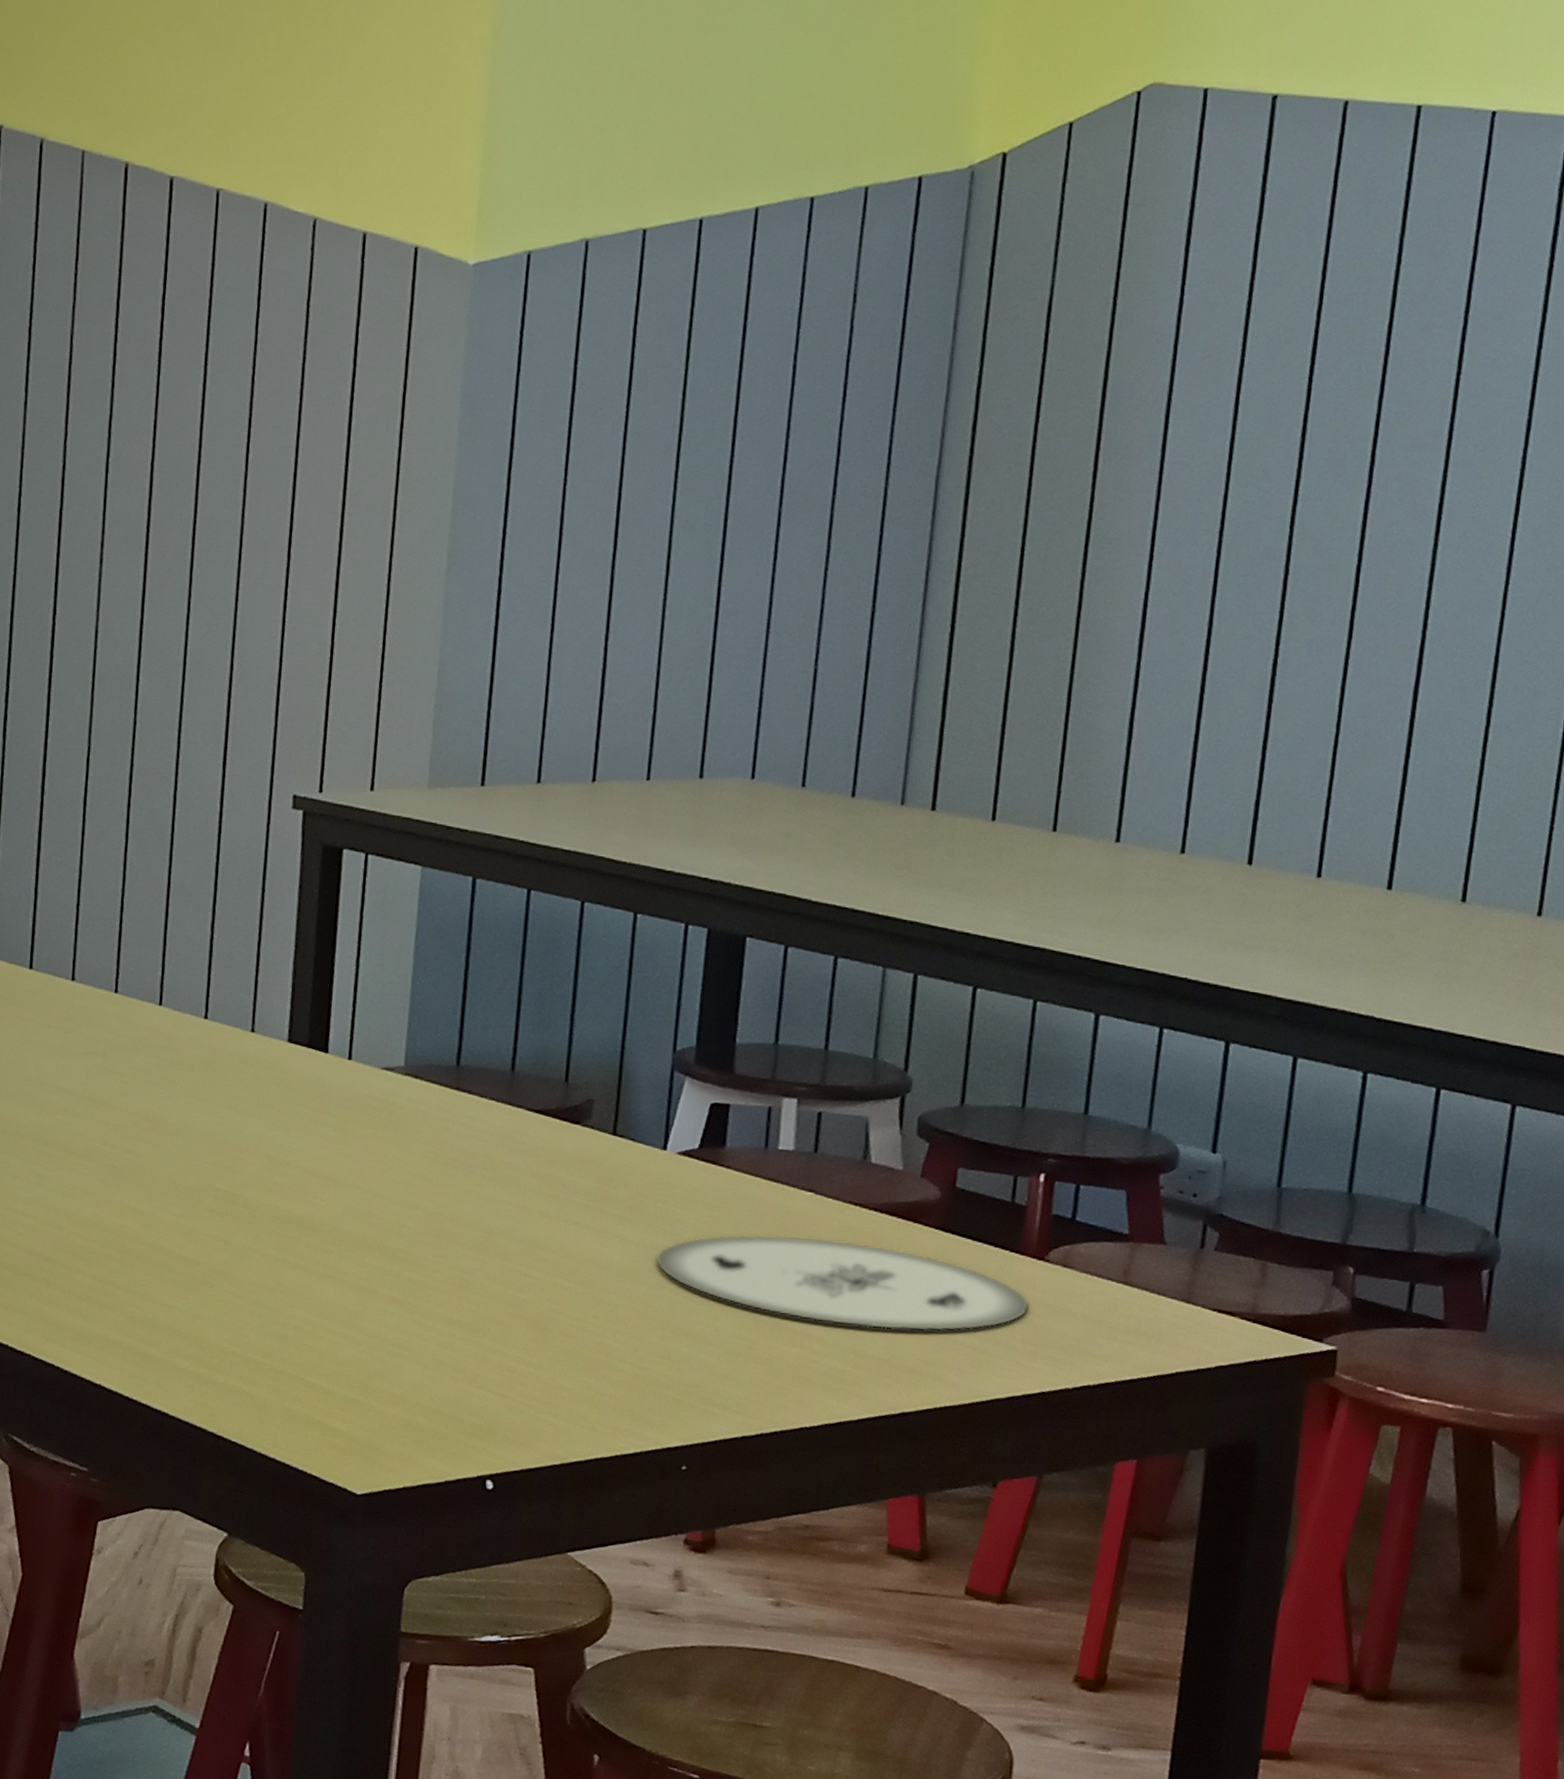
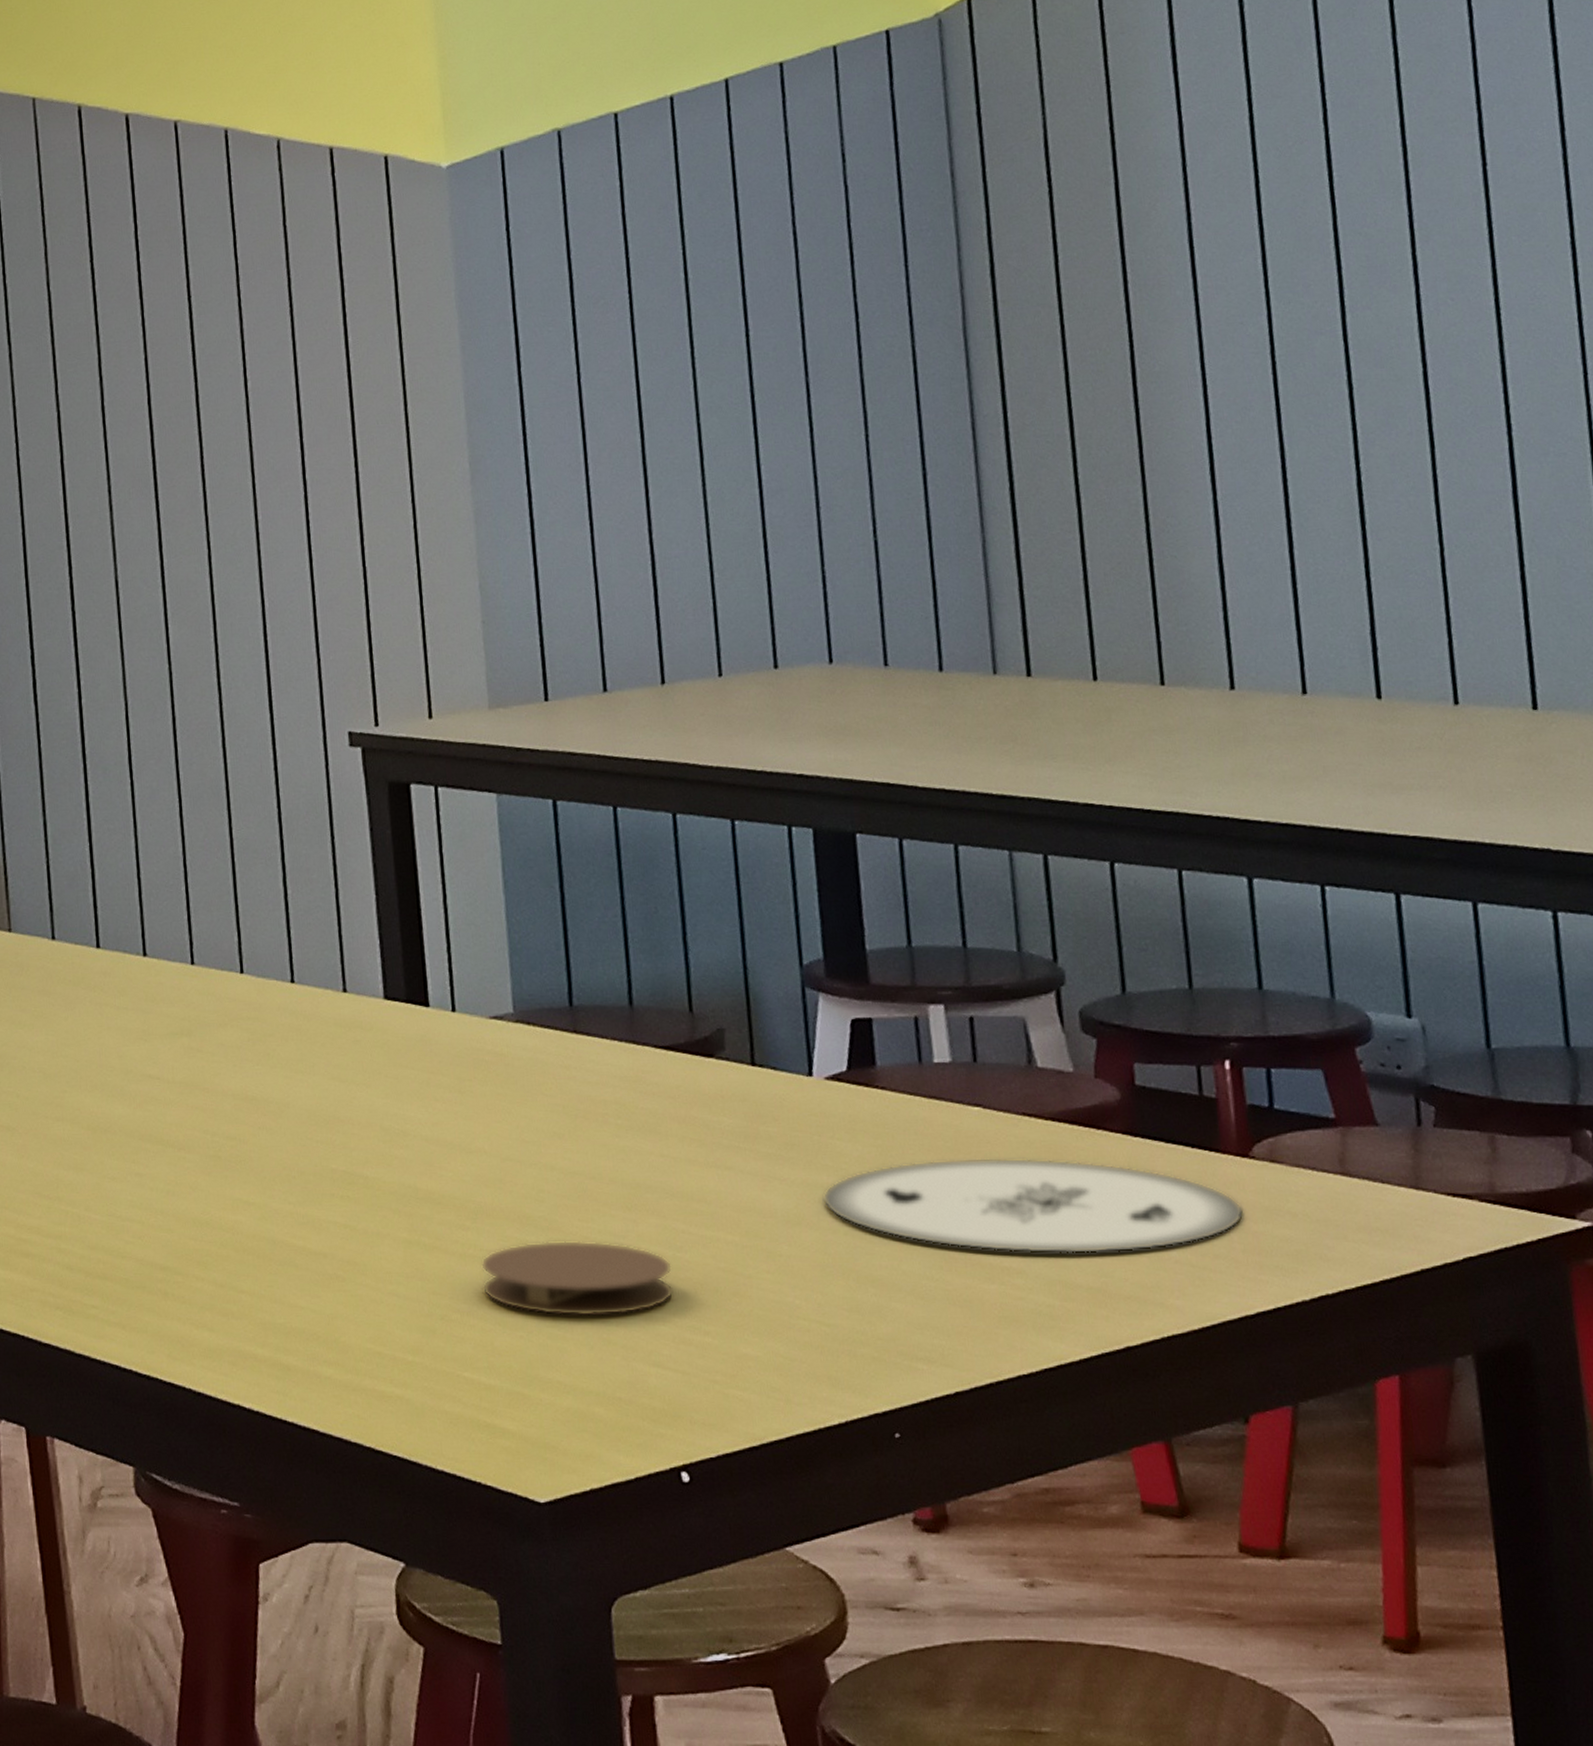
coaster: none [335,1270,509,1341] -> present [481,1240,674,1316]

